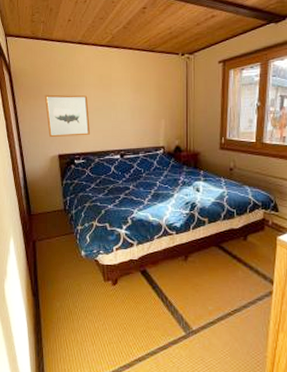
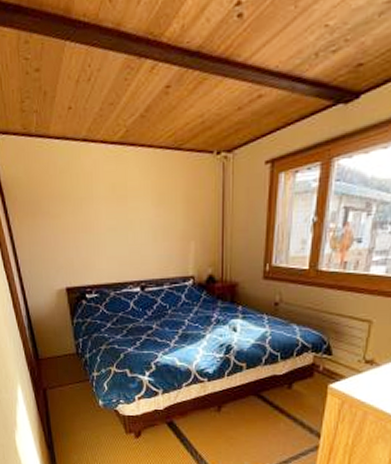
wall art: present [44,94,91,138] -> none [45,211,104,267]

